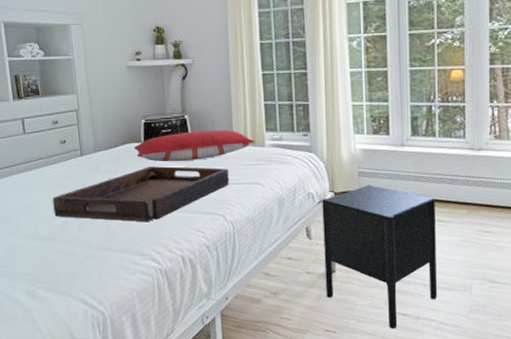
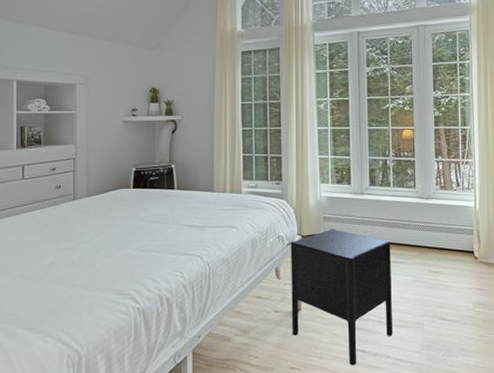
serving tray: present [52,166,229,222] -> none [42,210,208,263]
pillow: present [134,130,256,162] -> none [124,178,234,207]

